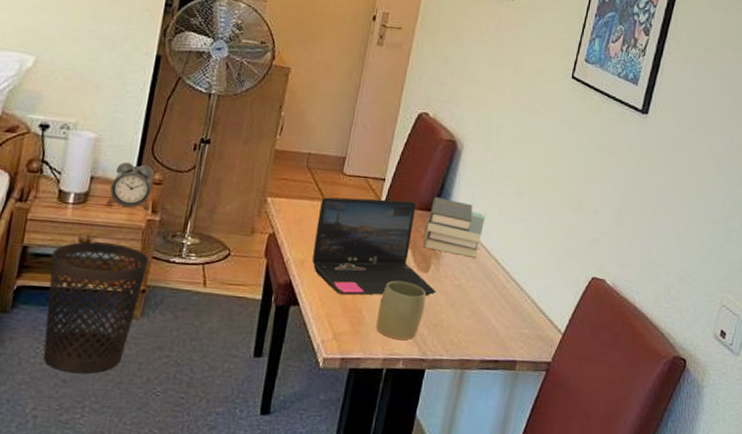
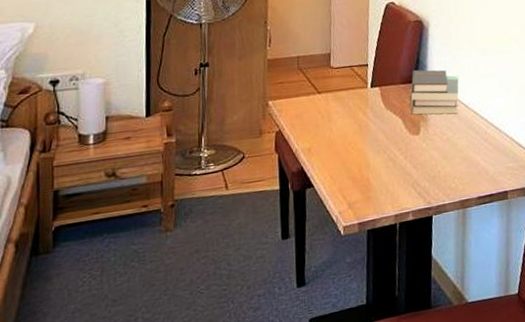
trash bin: present [43,241,150,374] -> none [83,169,173,293]
alarm clock: present [106,161,154,210] -> none [124,96,165,138]
laptop: present [312,197,437,296] -> none [315,77,429,170]
mug: present [376,280,426,340] -> none [382,146,423,197]

